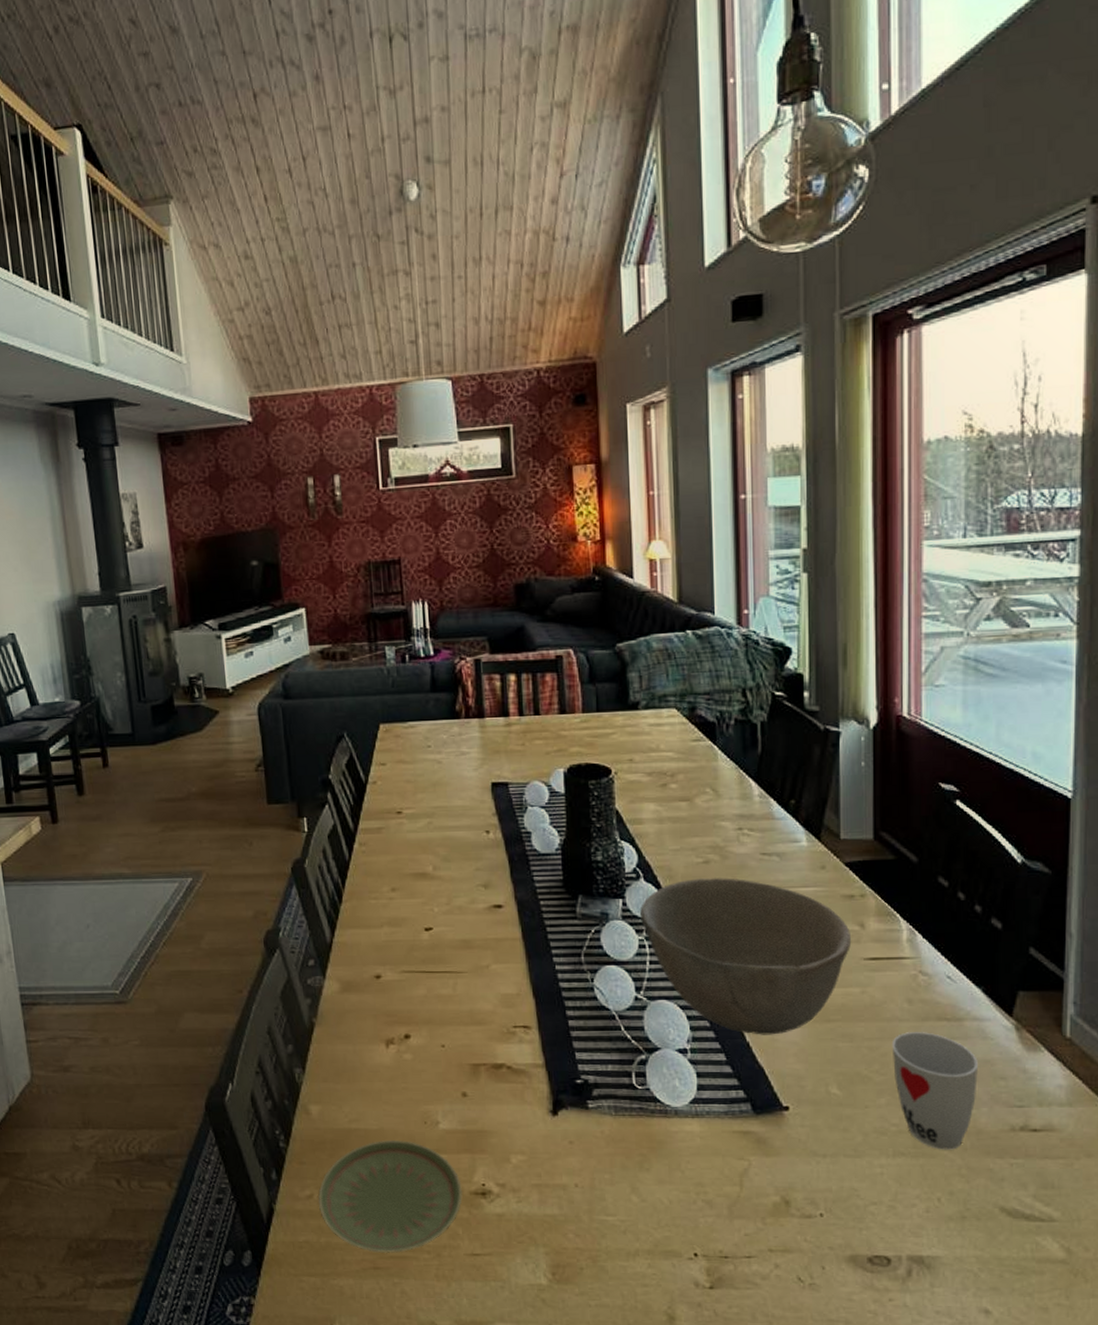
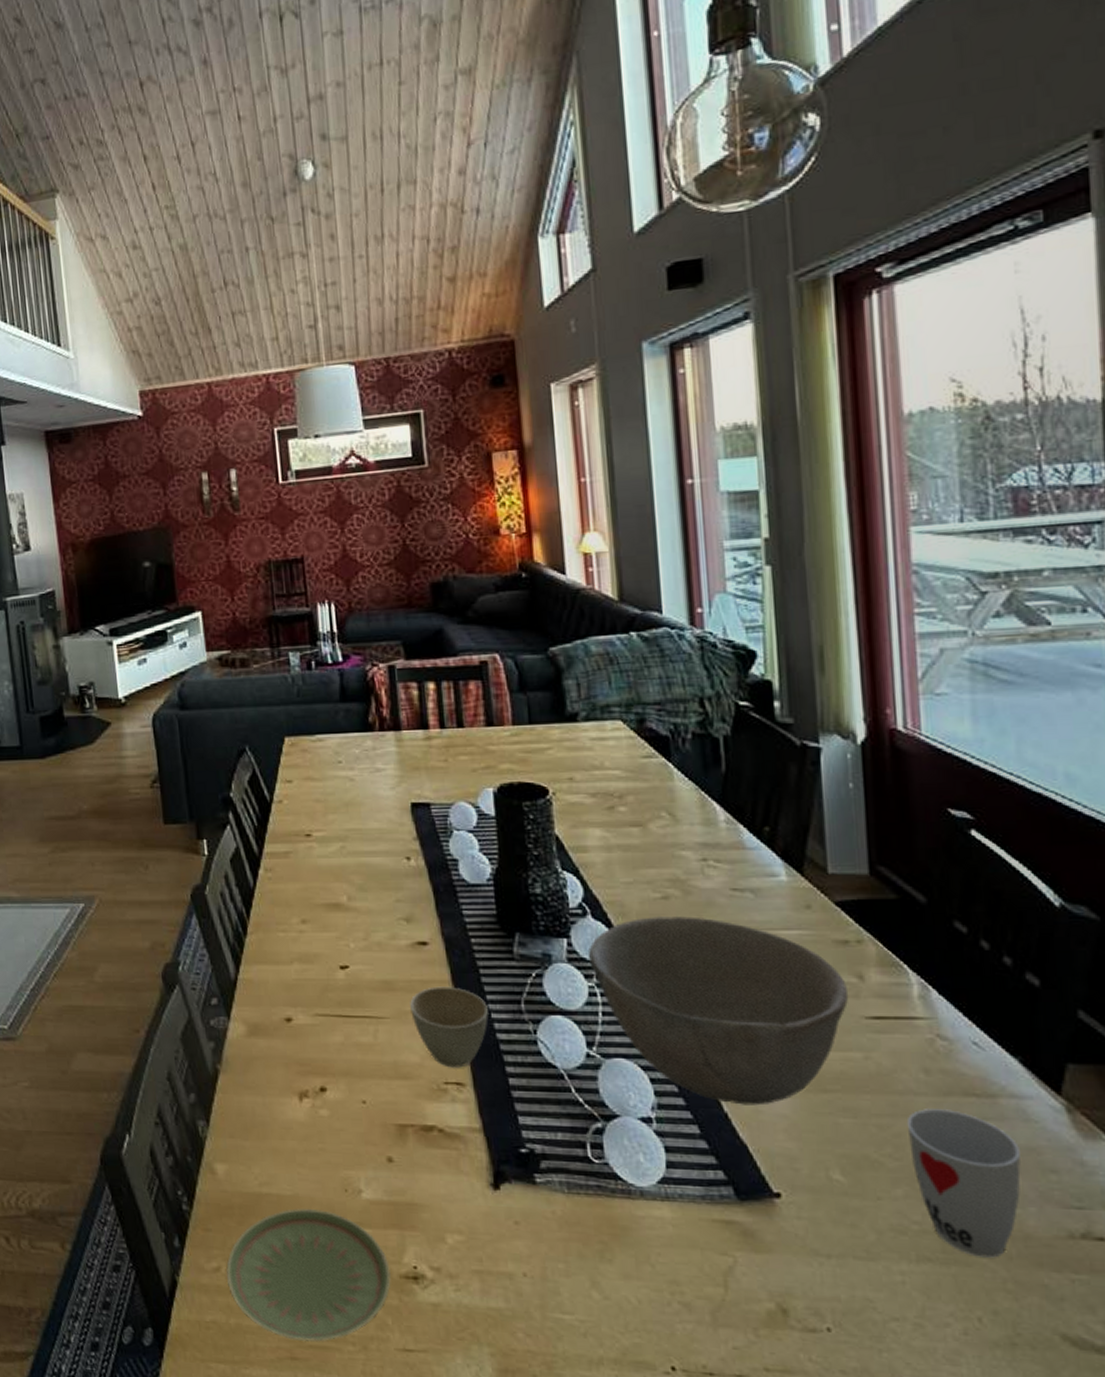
cup: none [485,943,553,1013] -> present [410,986,488,1068]

